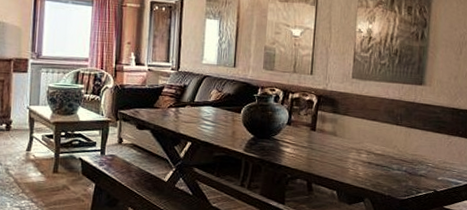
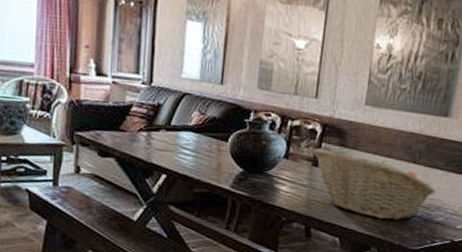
fruit basket: none [311,116,417,174] -> present [313,148,436,220]

